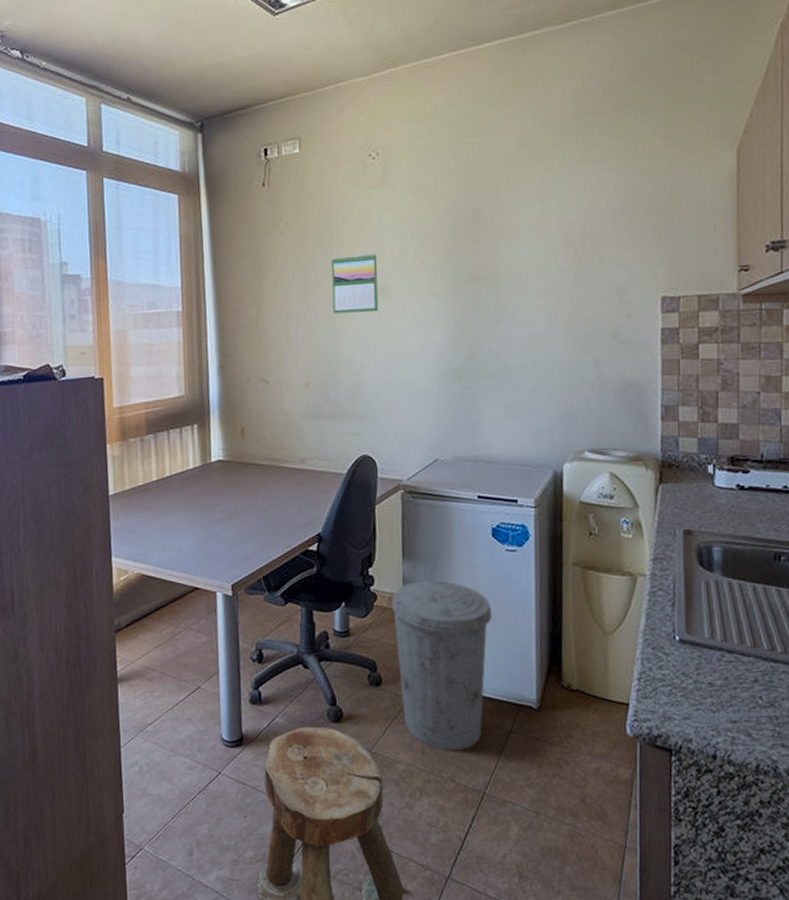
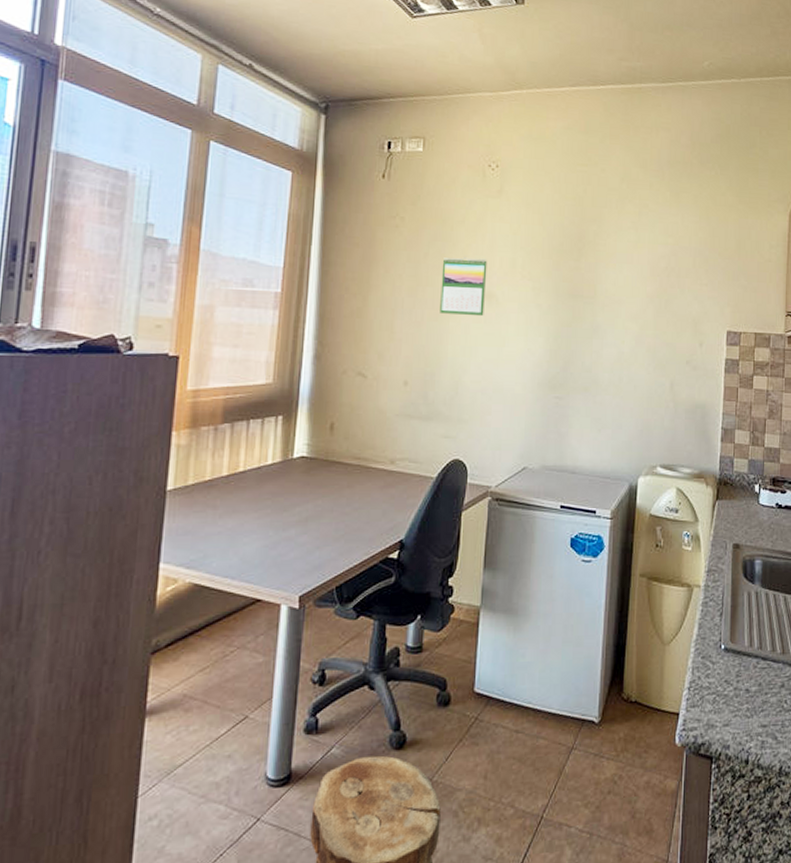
trash can: present [391,580,492,751] -> none [468,591,564,774]

